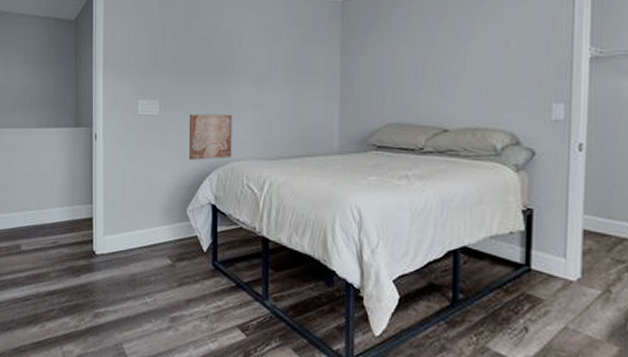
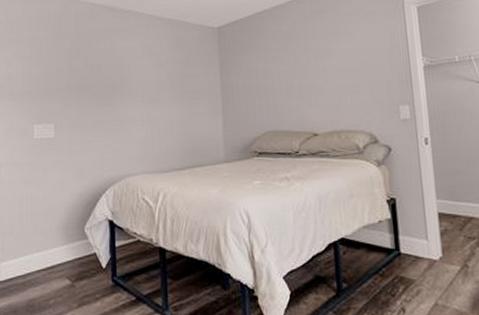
wall art: present [188,114,232,160] -> none [84,133,126,179]

